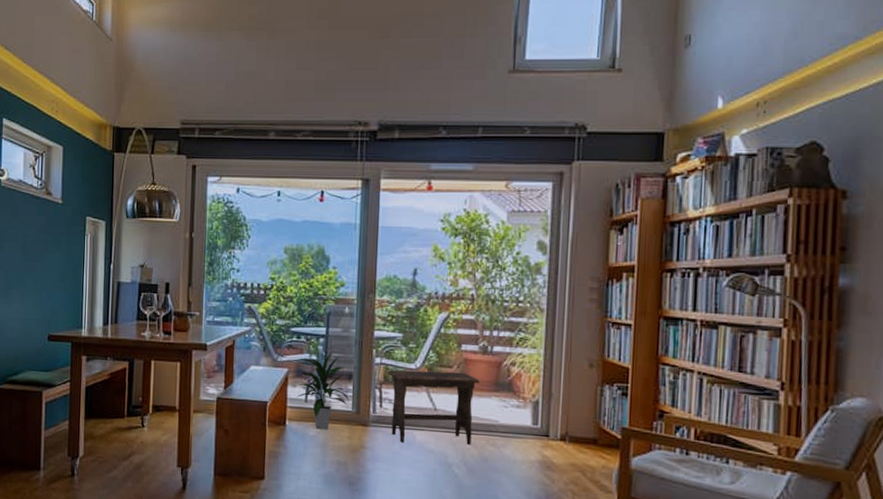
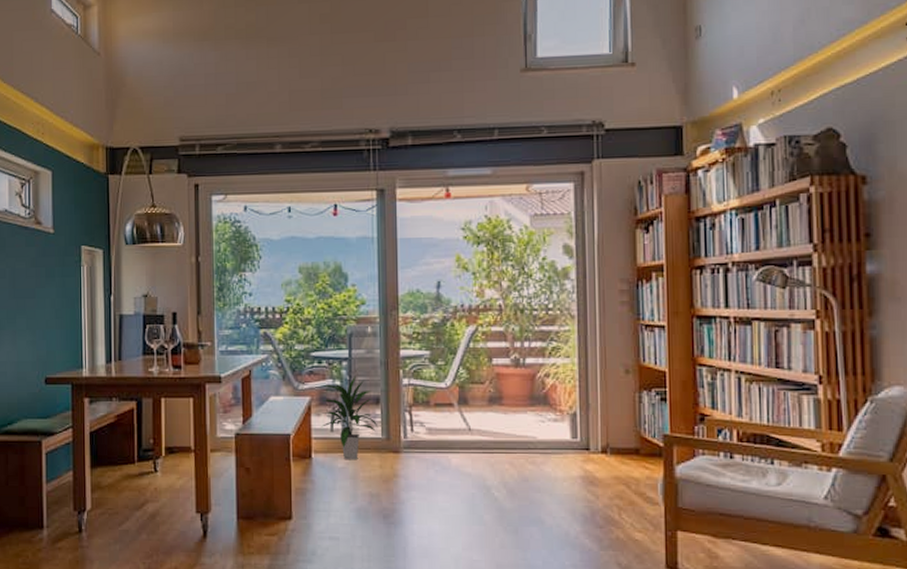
footstool: present [387,370,480,445] -> none [417,388,514,468]

